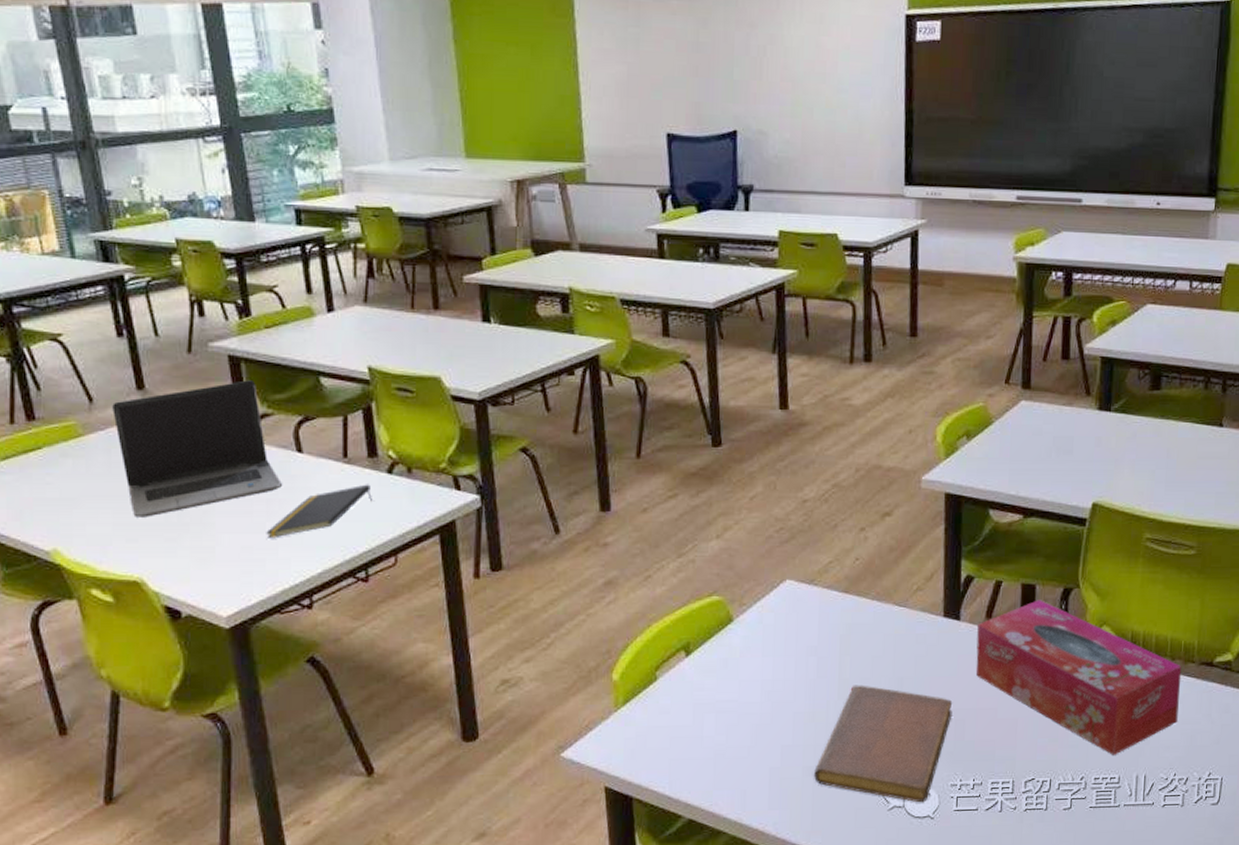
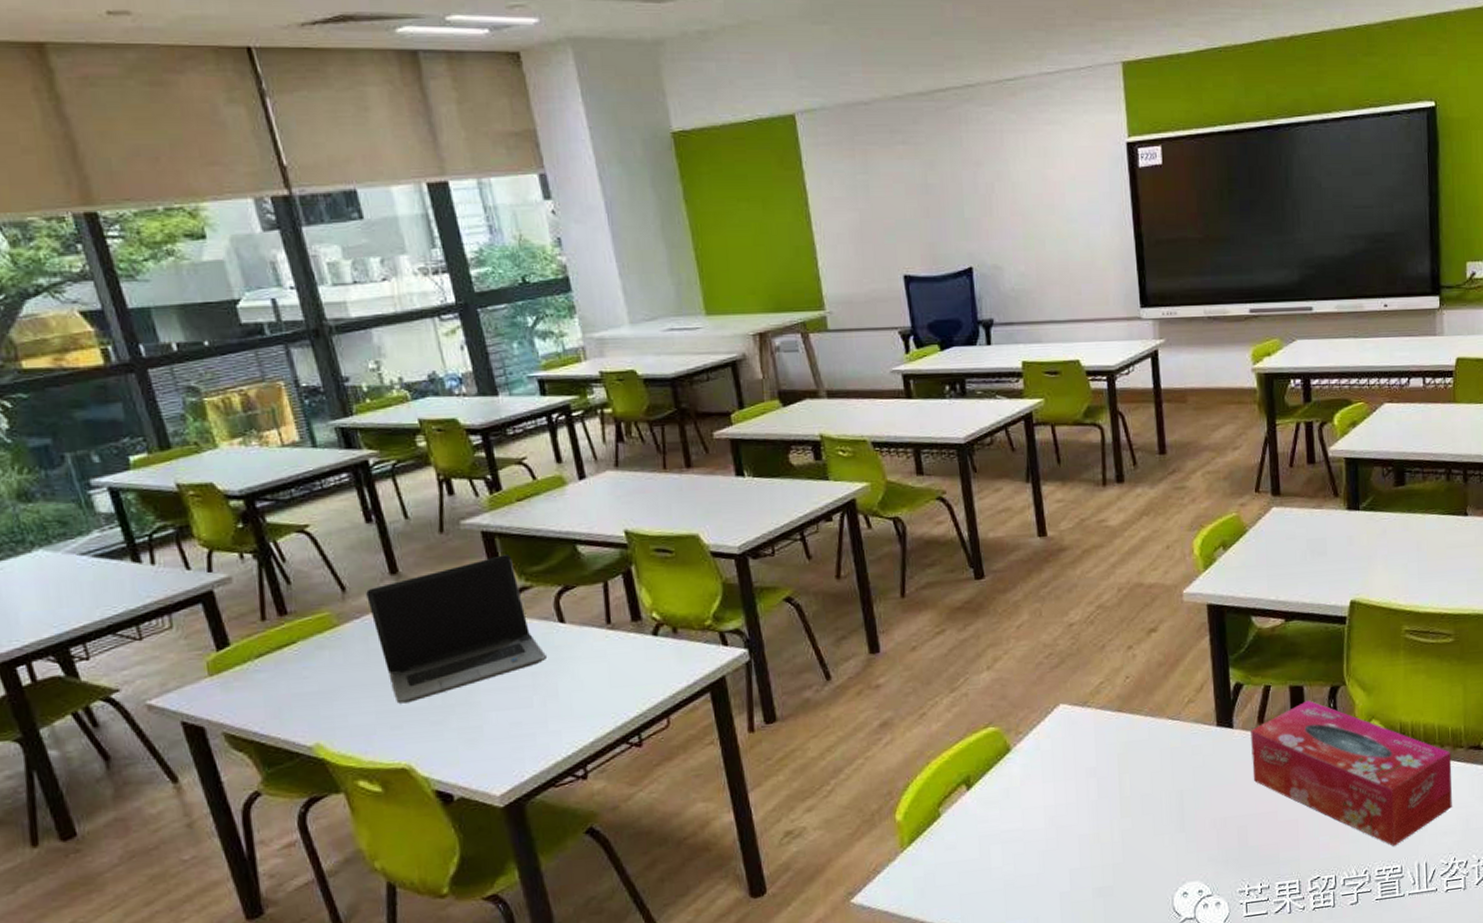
notepad: present [266,484,372,539] -> none [534,648,639,712]
notebook: present [814,685,953,803] -> none [1104,801,1234,913]

